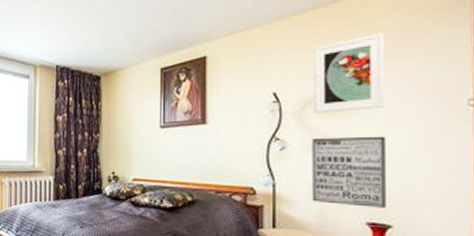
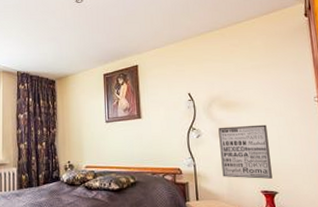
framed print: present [314,33,385,113] -> none [213,50,264,108]

